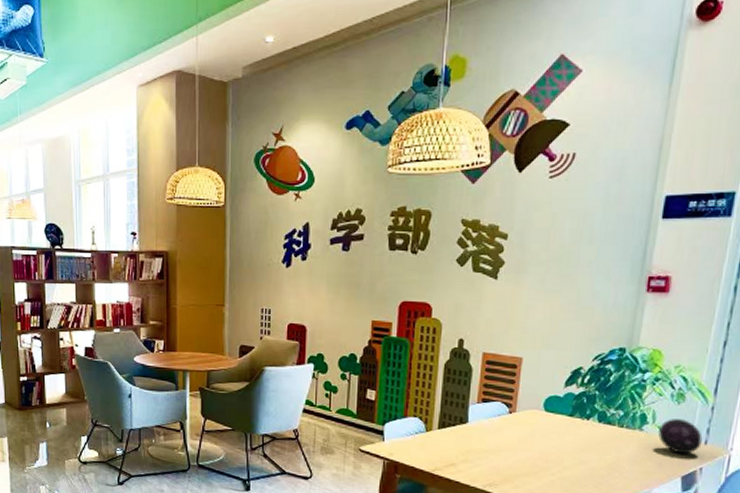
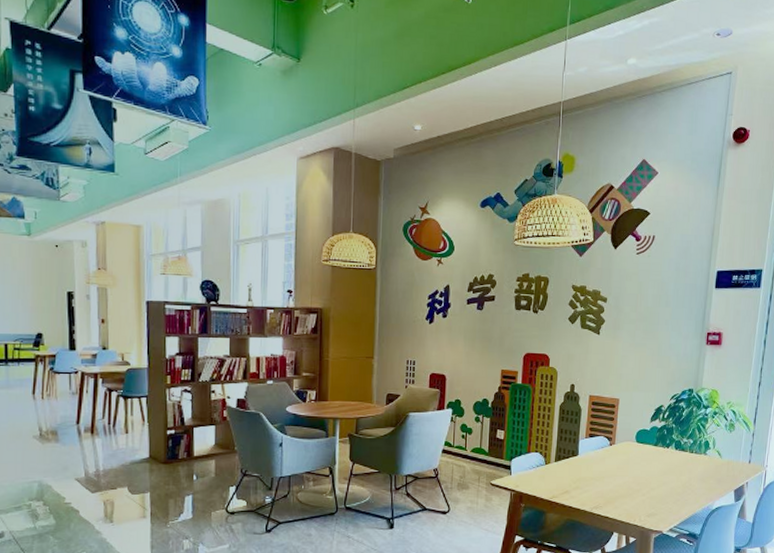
decorative orb: present [658,419,703,454] -> none [717,444,747,472]

